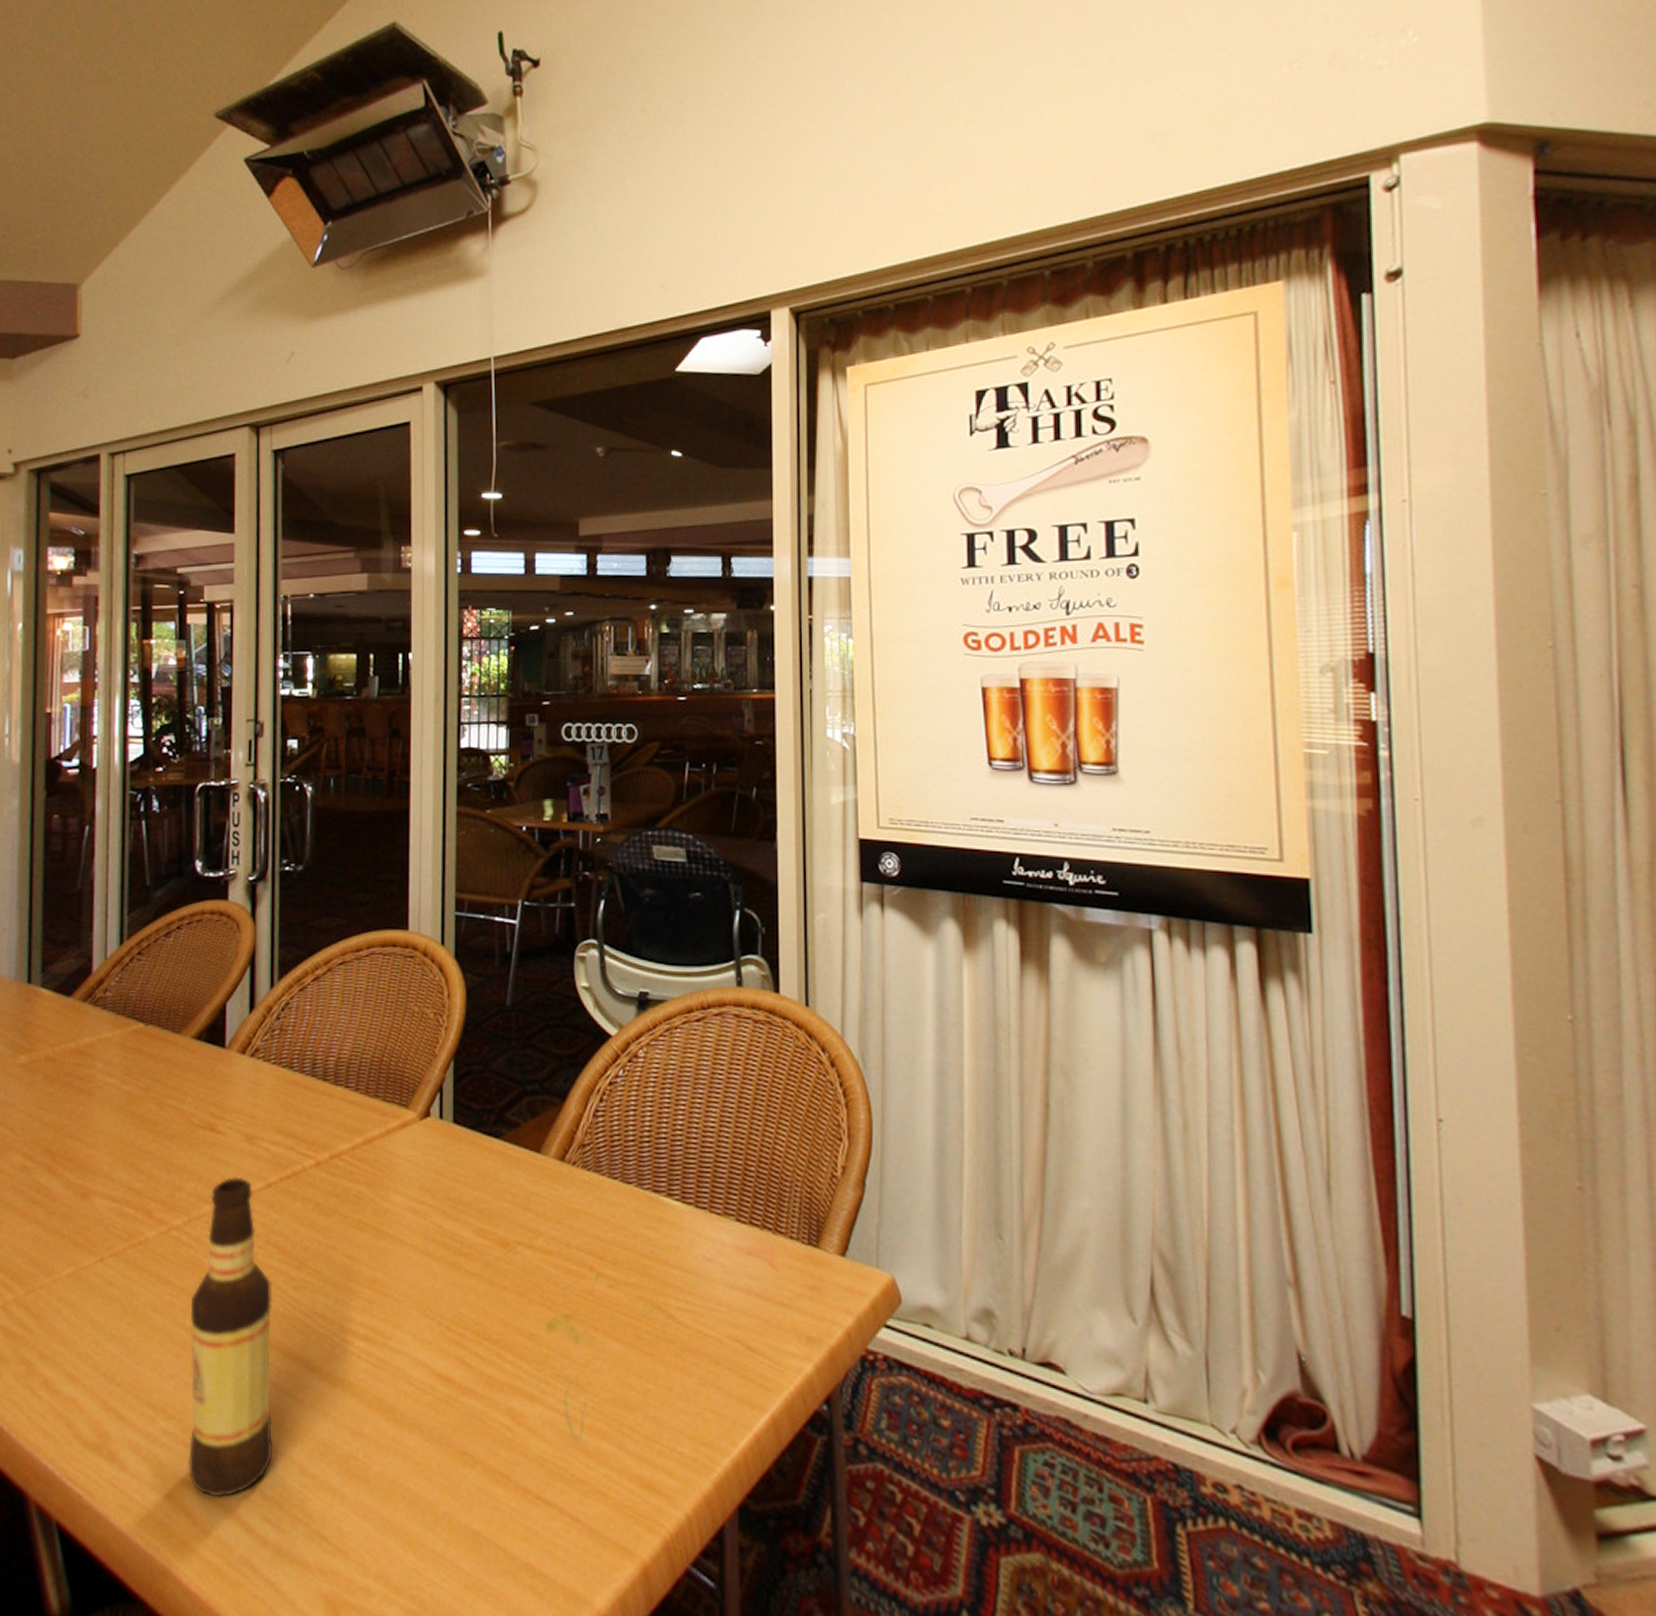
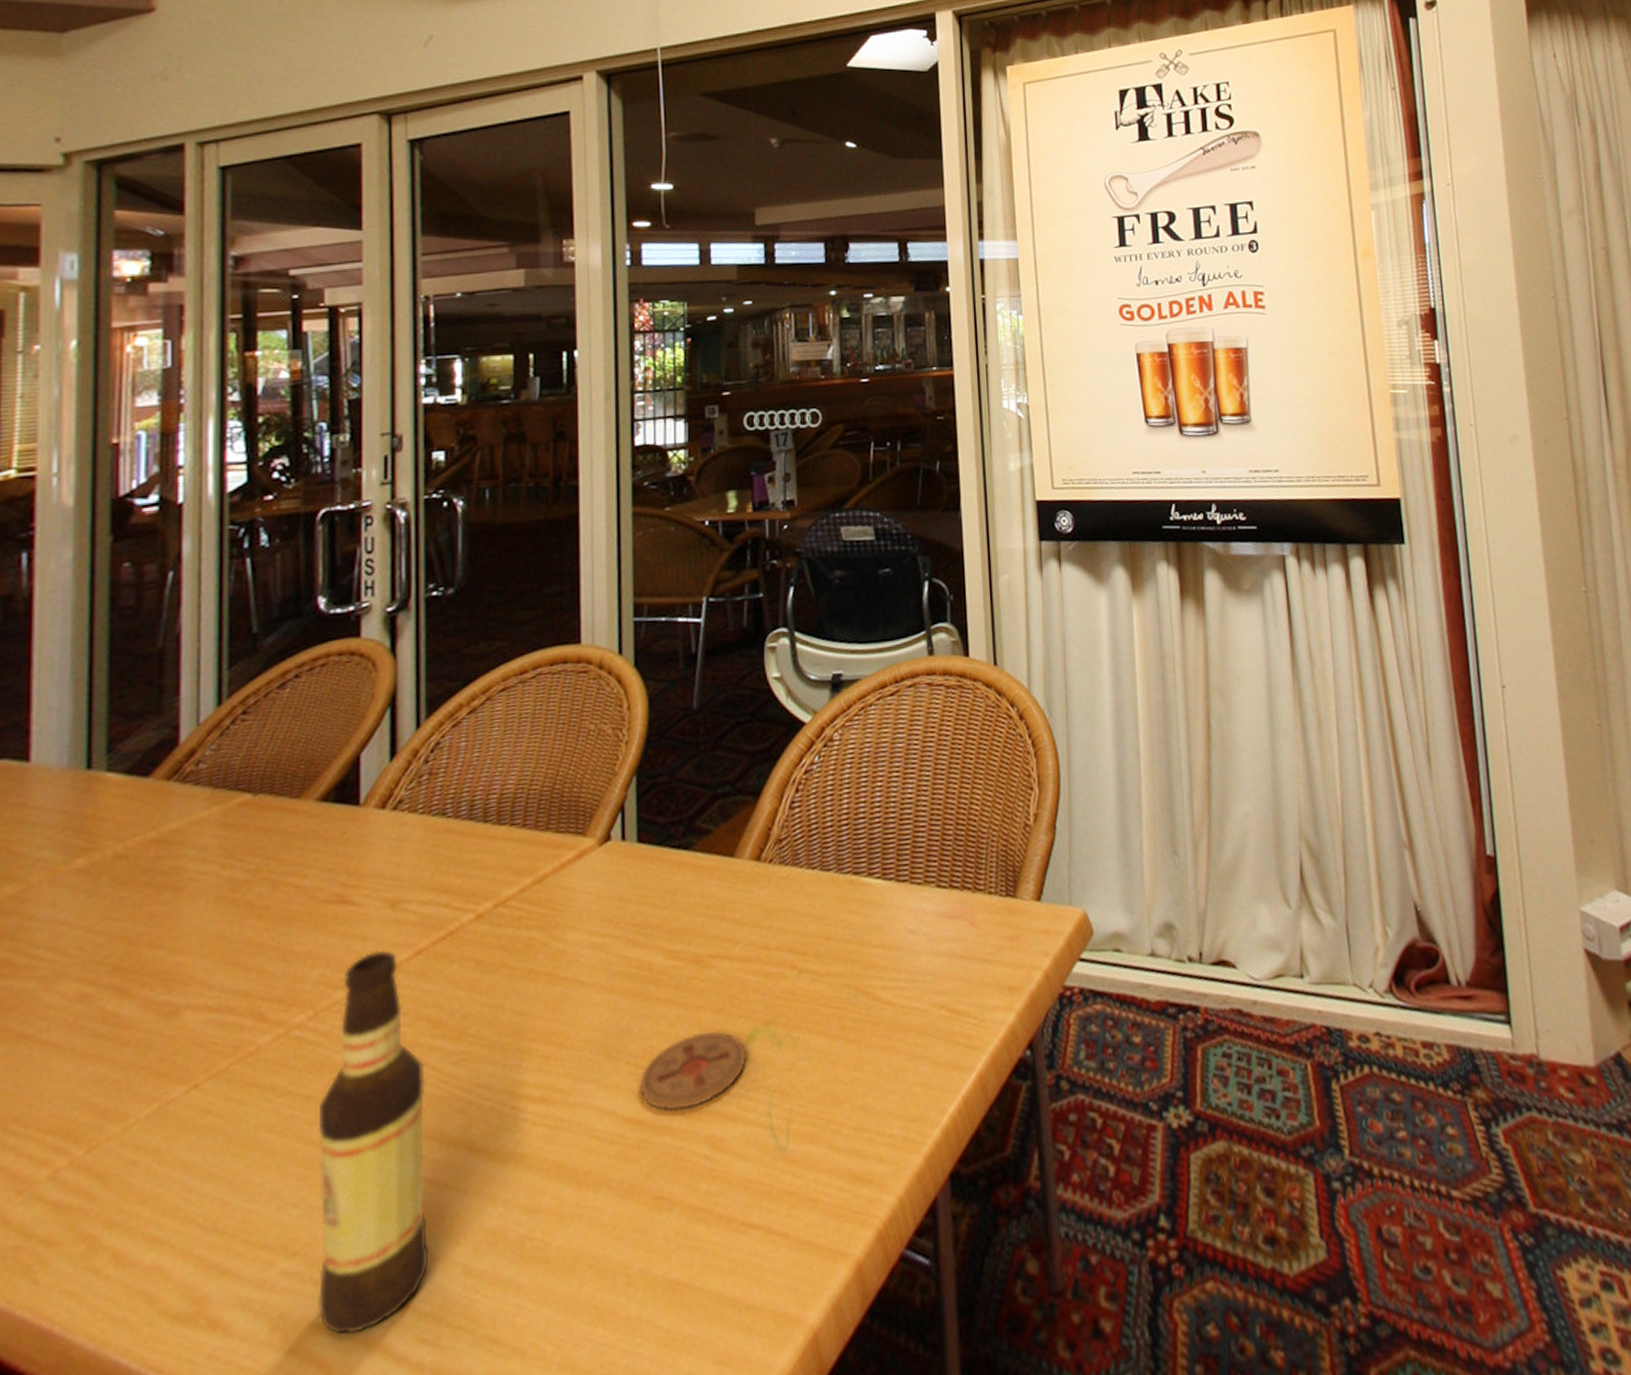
coaster: none [449,1311,546,1378] -> present [639,1030,747,1111]

